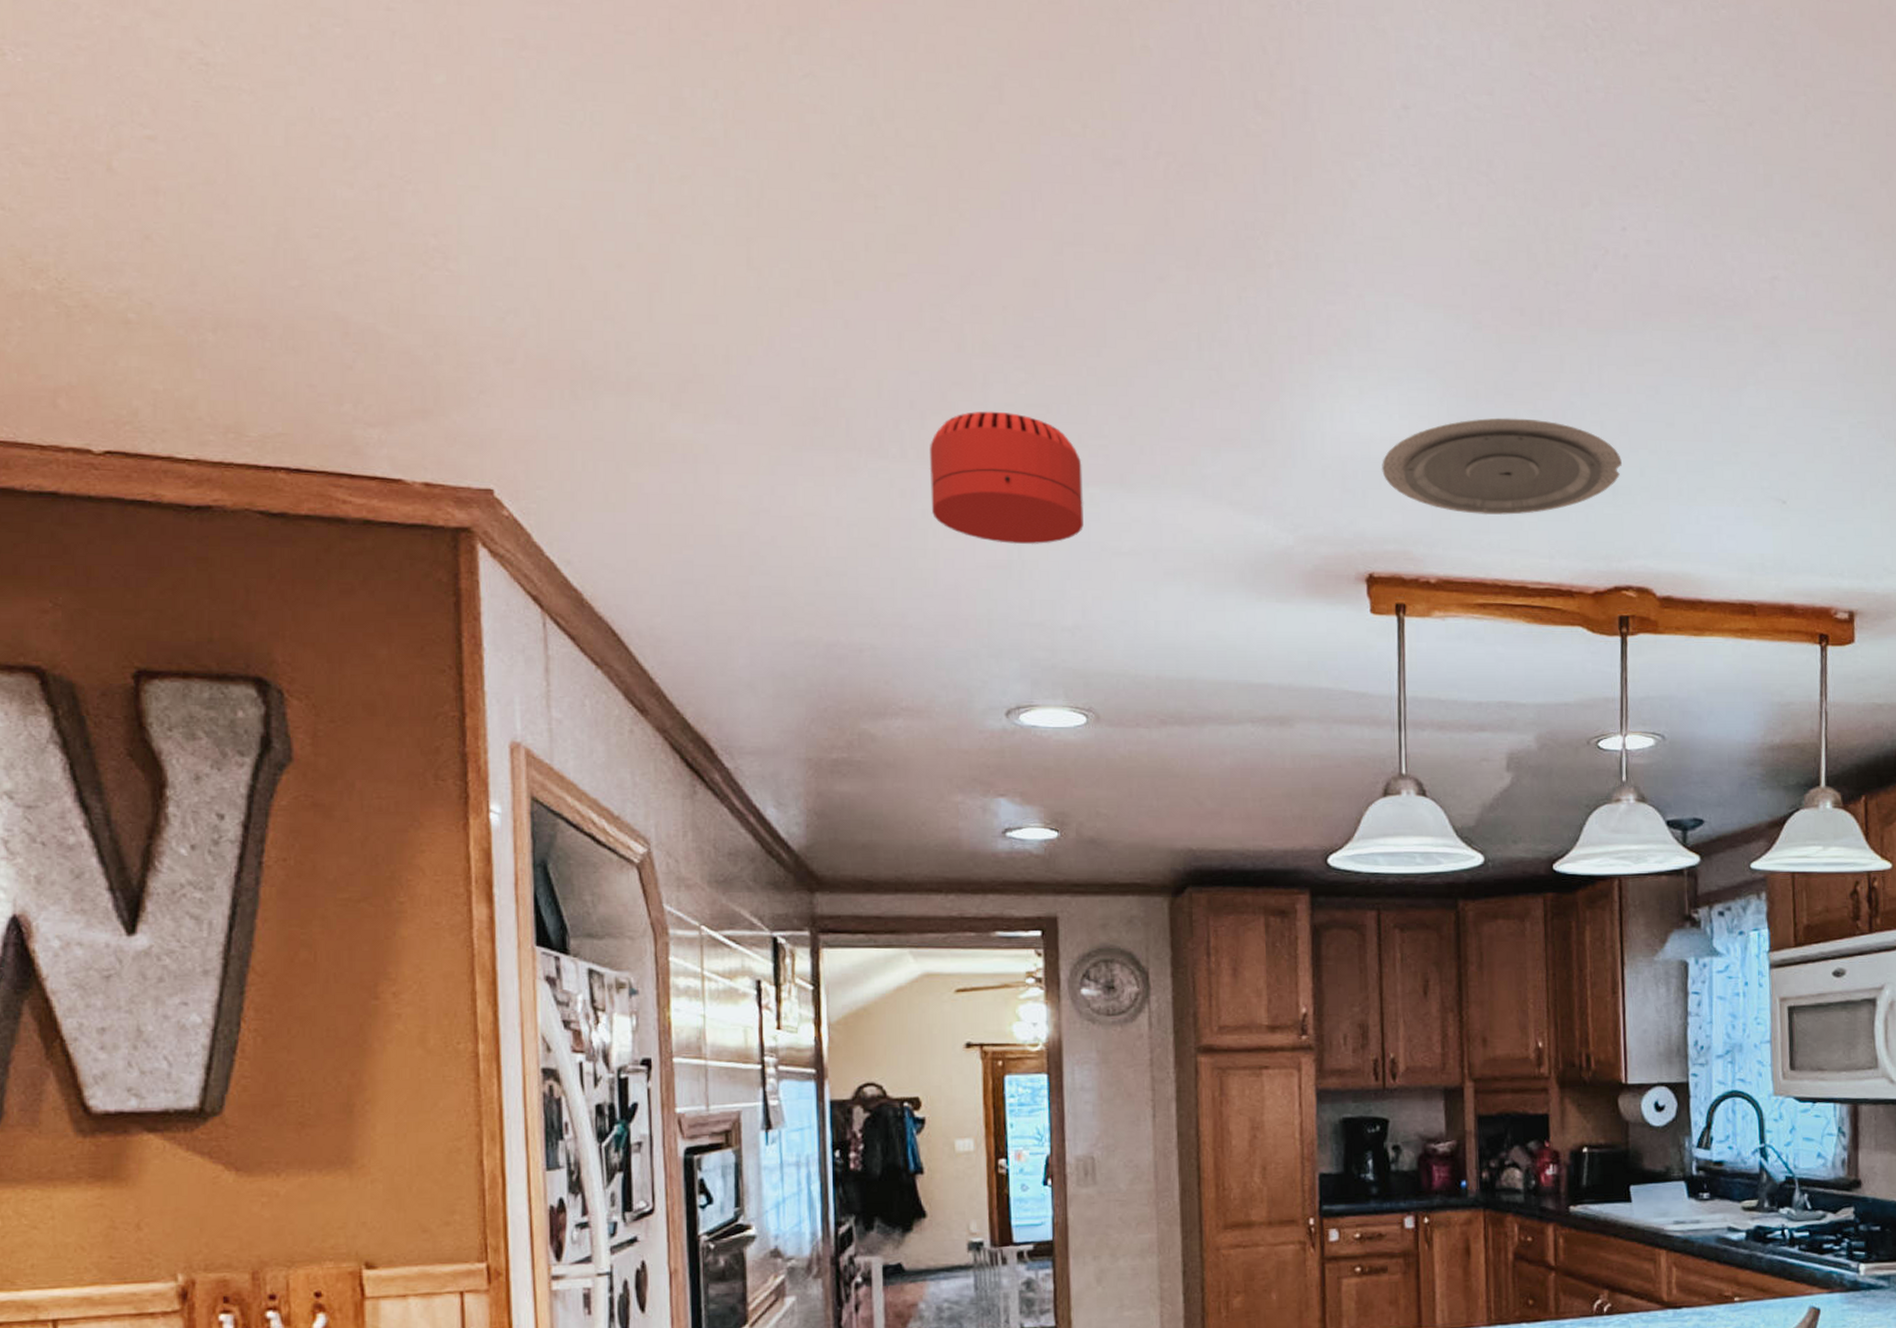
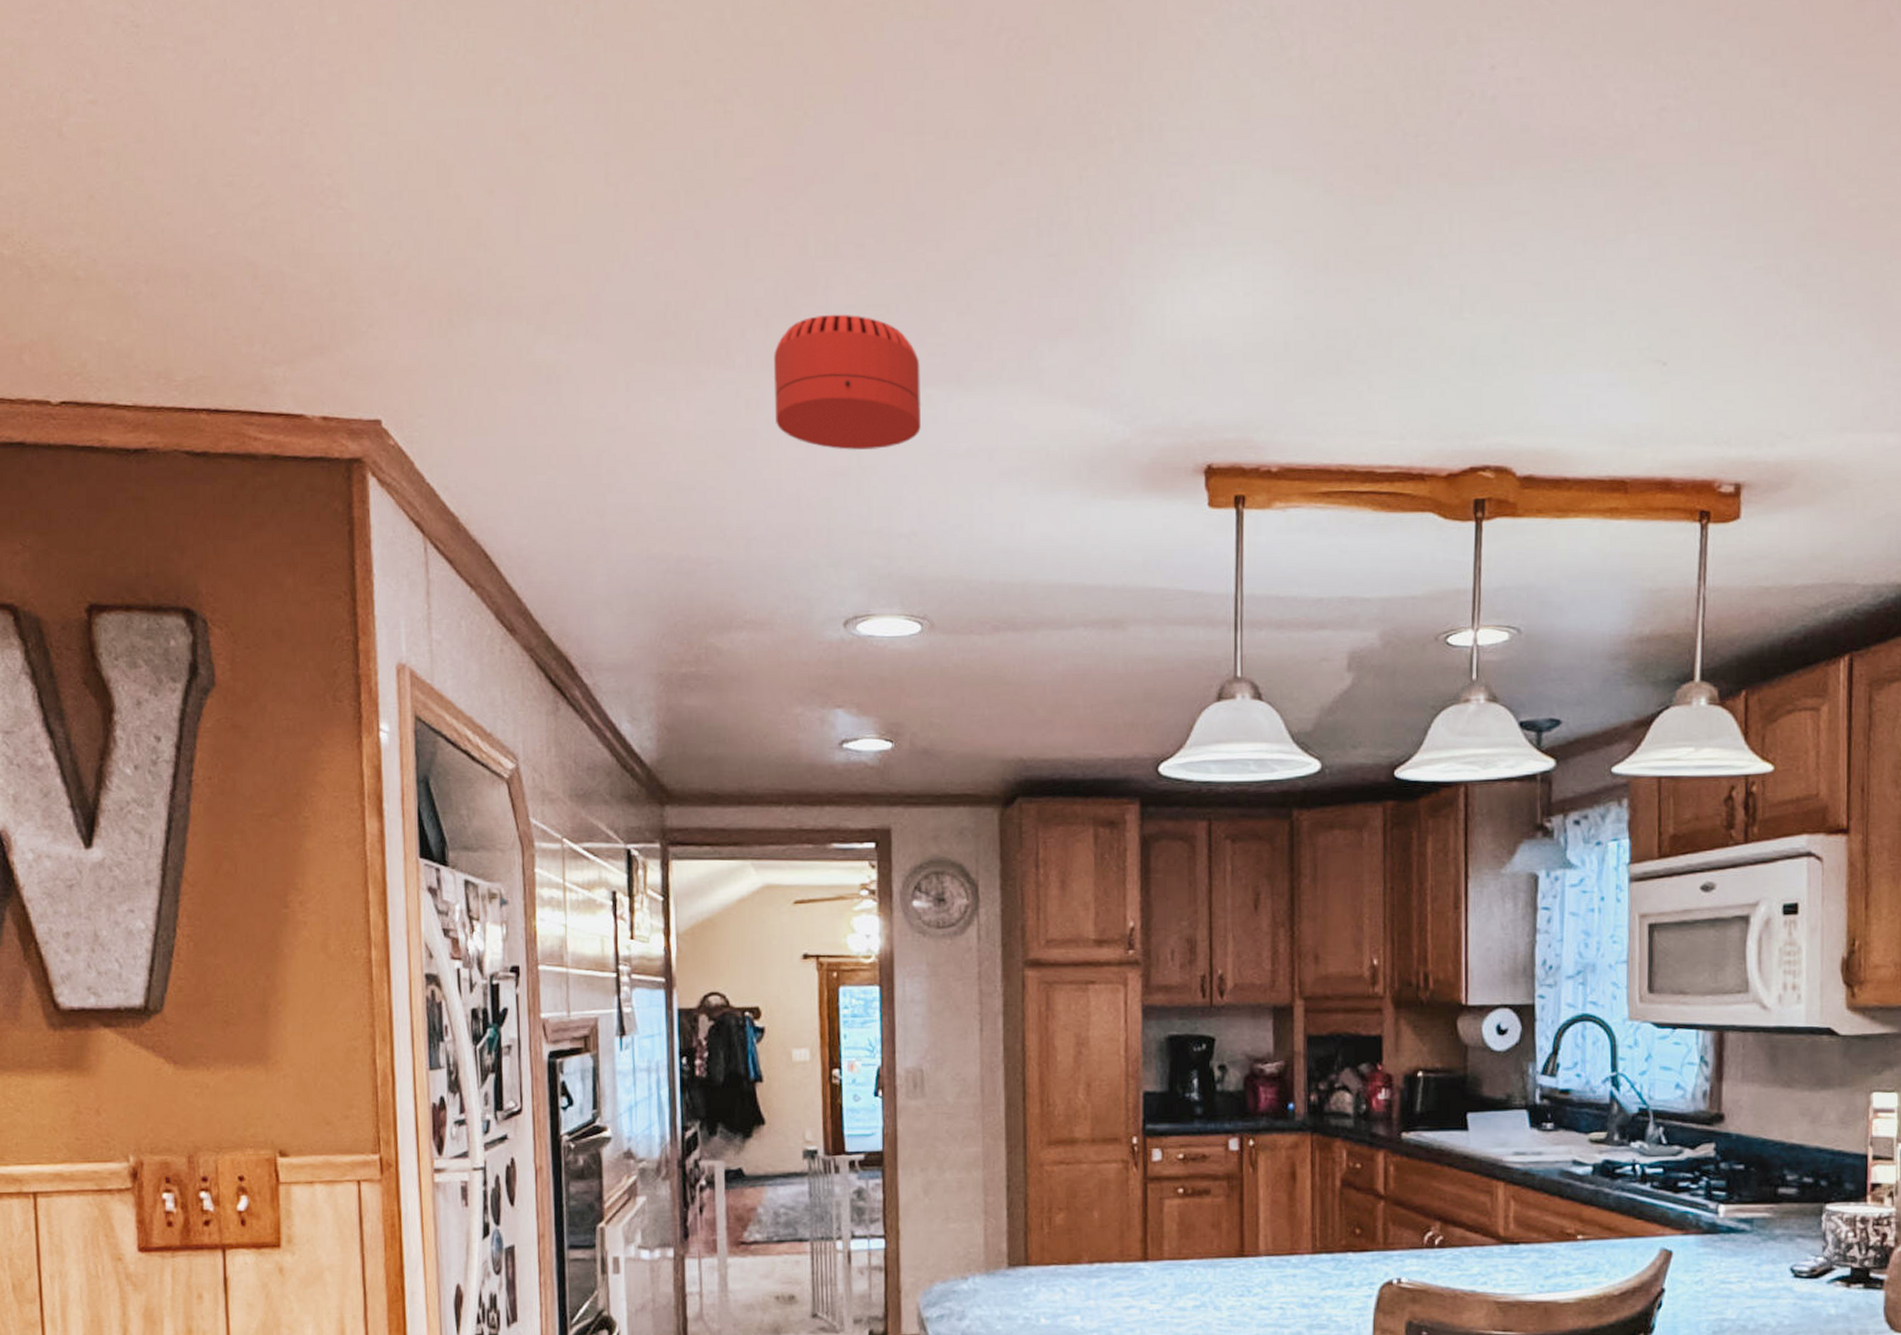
recessed light: present [1381,418,1622,516] -> none [1222,287,1482,396]

